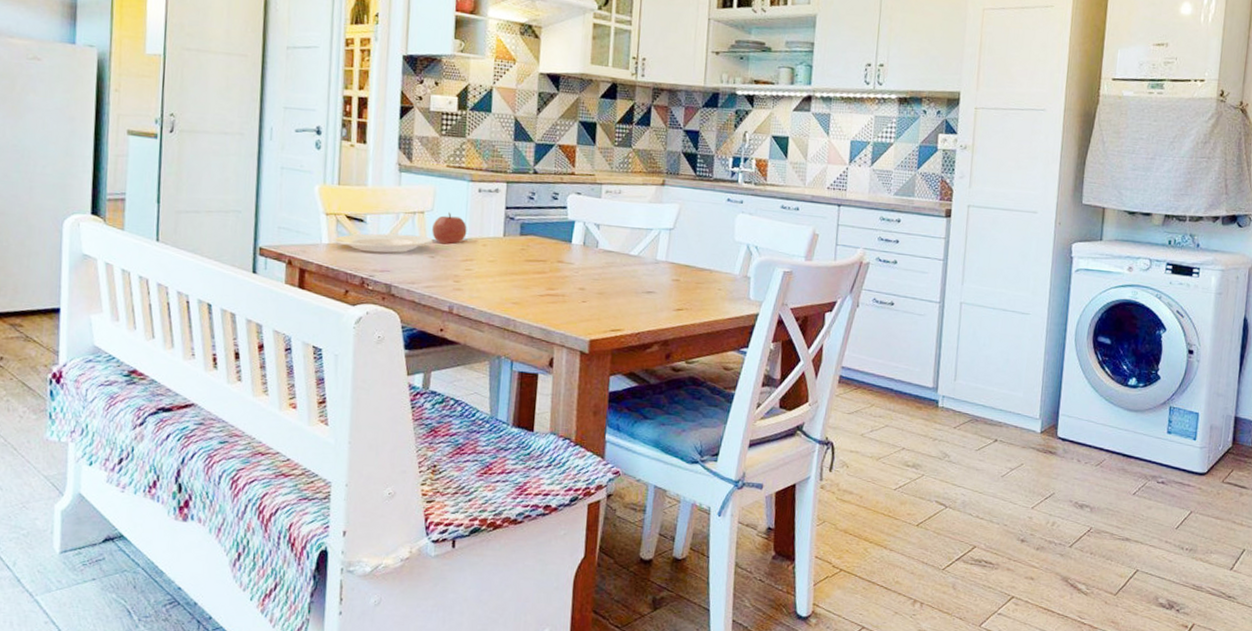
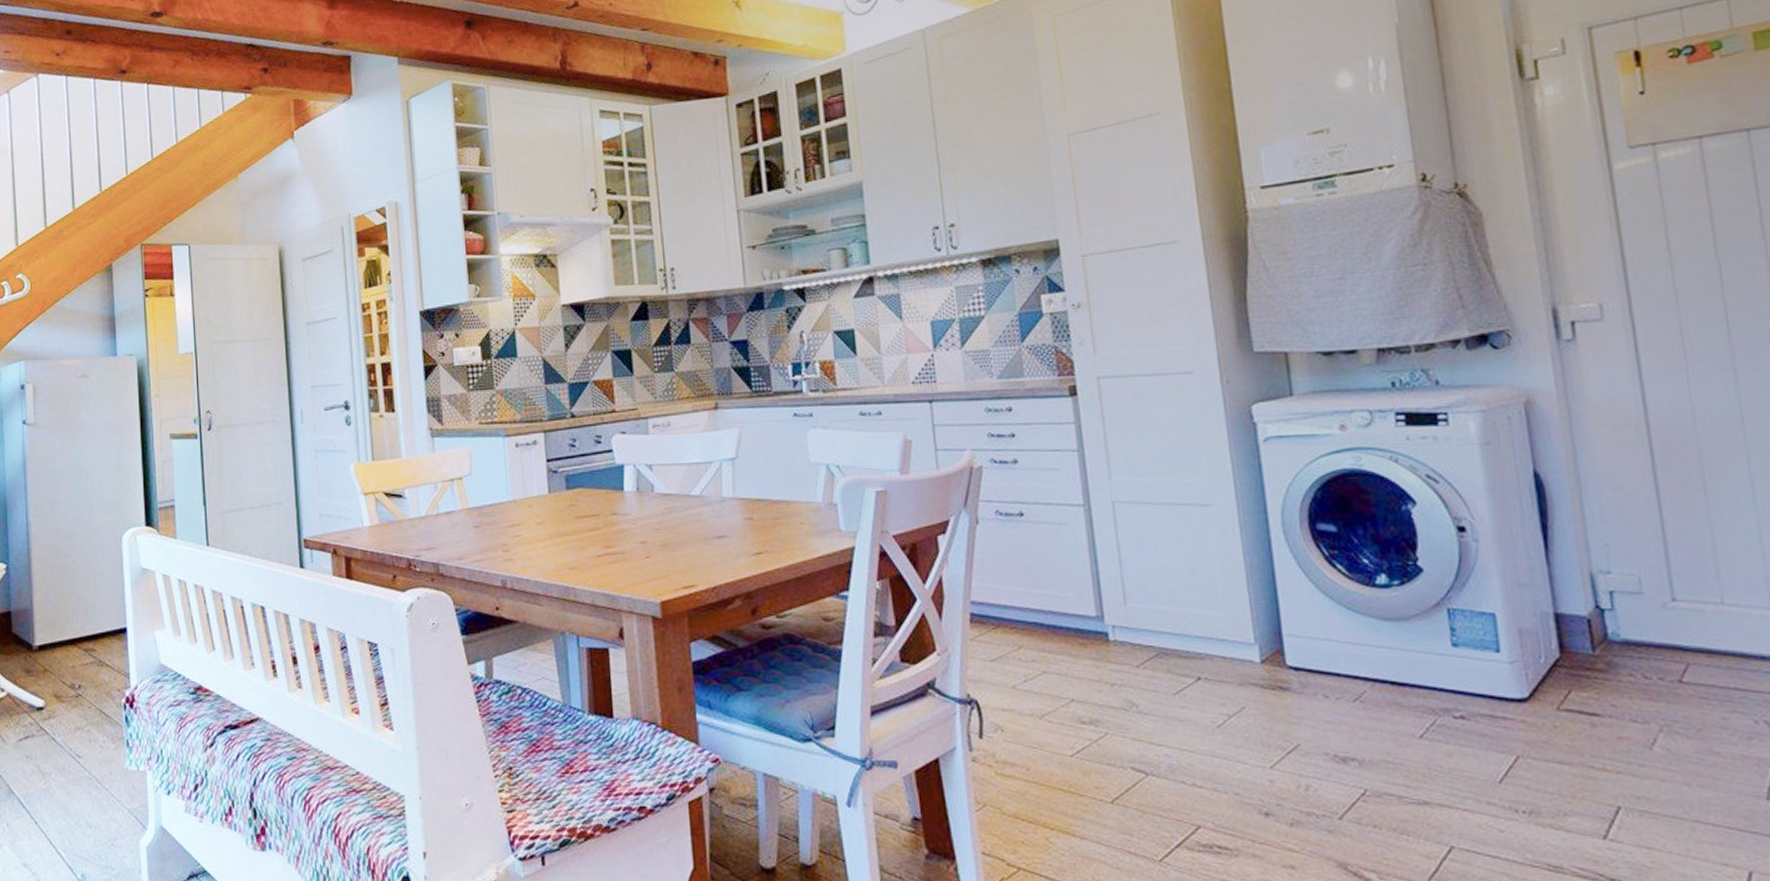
plate: present [334,233,434,255] -> none [375,504,477,532]
fruit: present [432,212,467,245] -> none [473,474,510,511]

